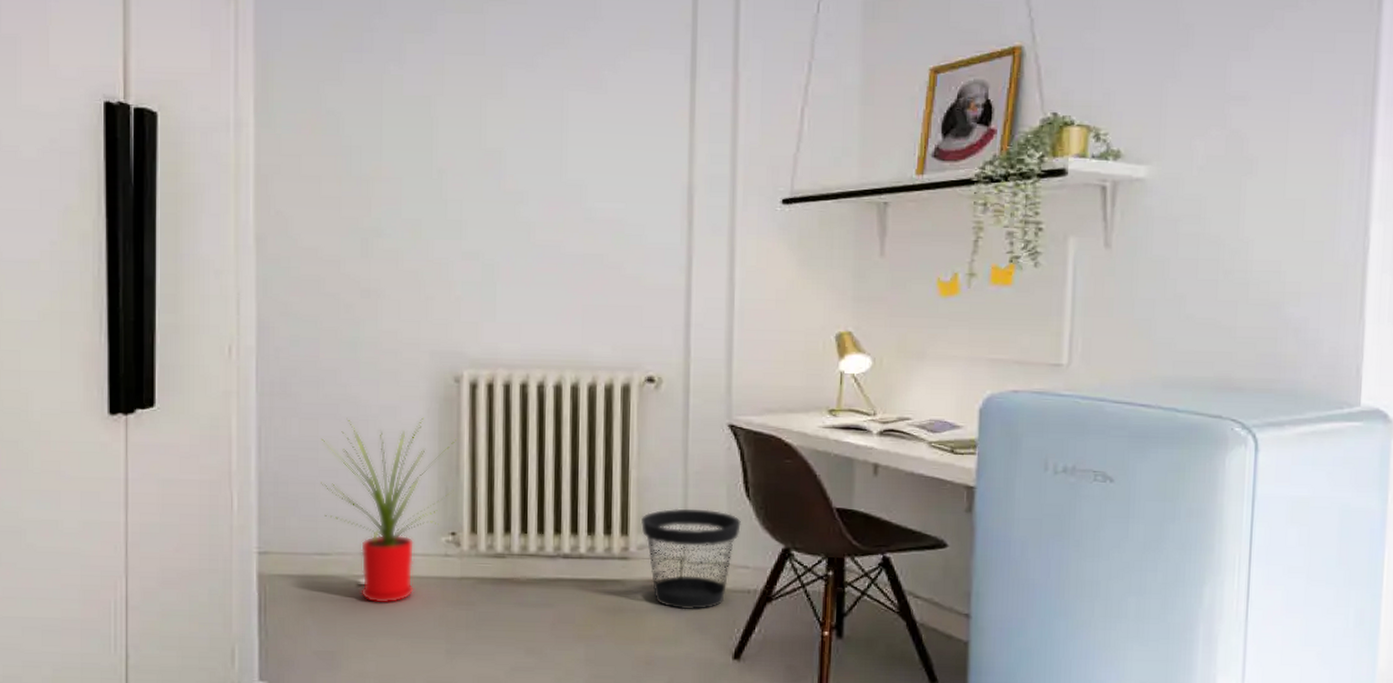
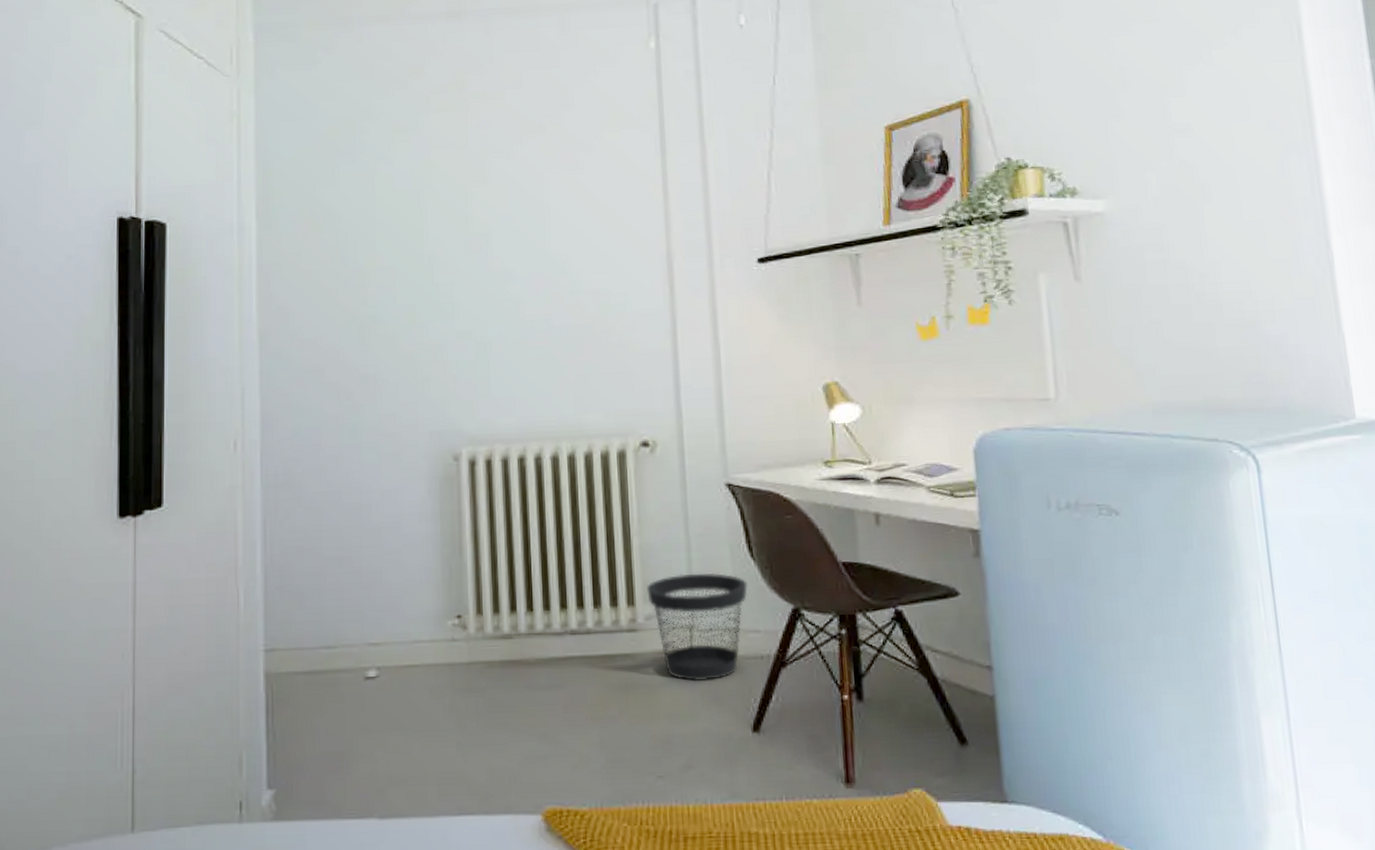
house plant: present [321,417,457,605] -> none [325,498,459,697]

